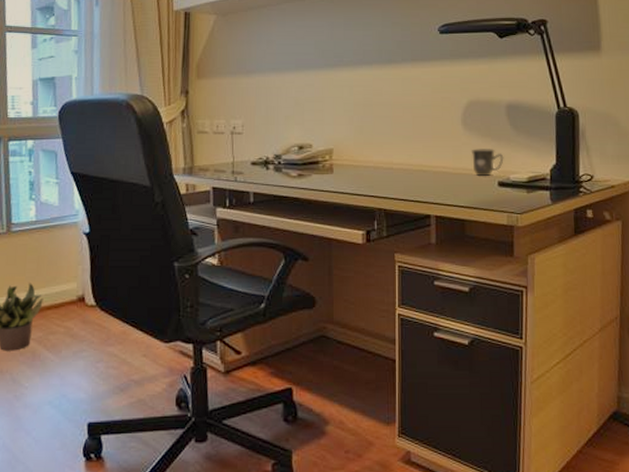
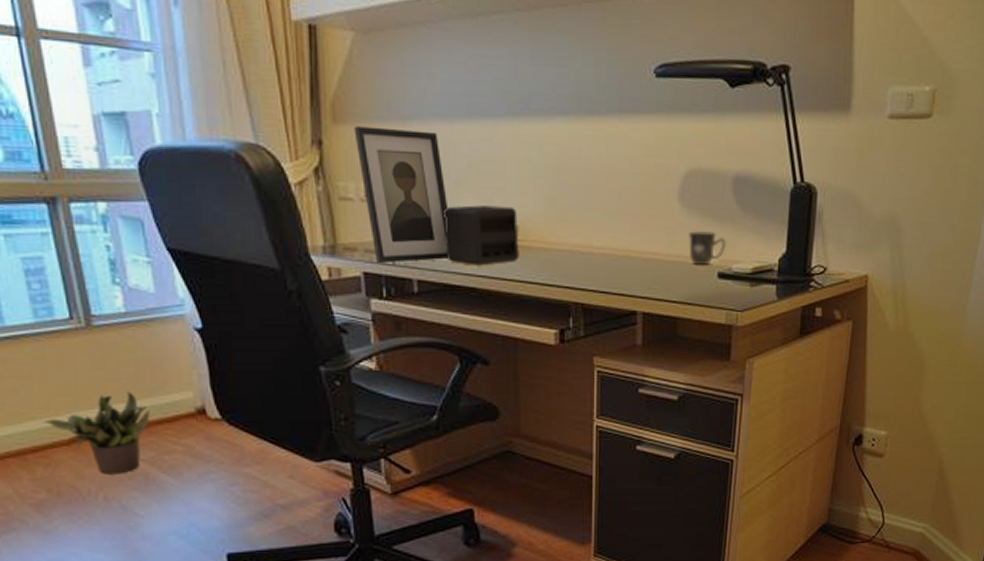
picture frame: none [212,79,279,180] -> present [354,126,449,264]
desk organizer: none [275,134,334,180] -> present [444,205,519,266]

